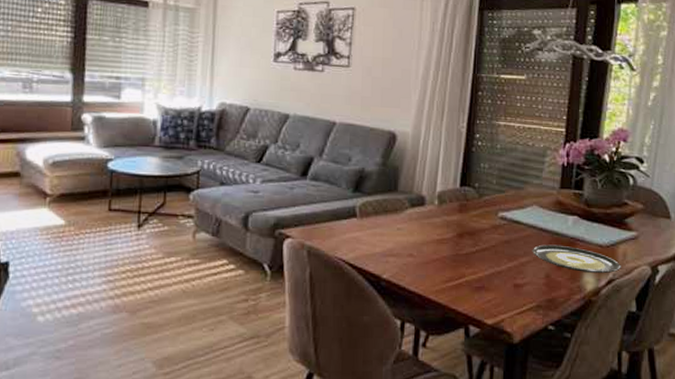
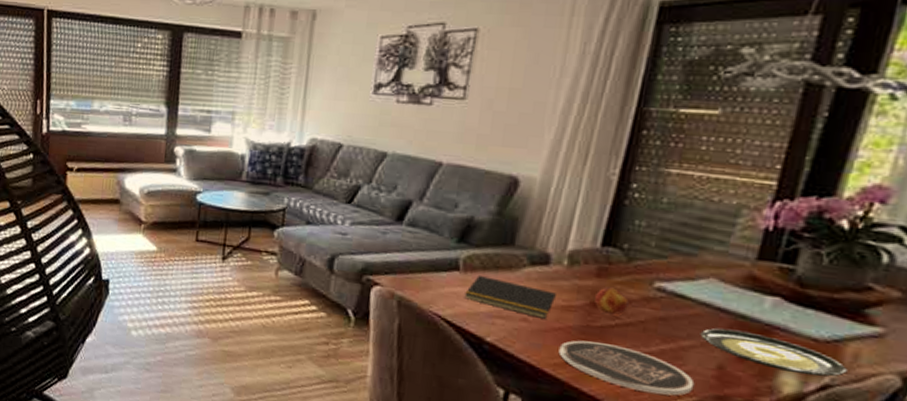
notepad: none [362,219,432,252] -> present [464,274,556,319]
plate: none [438,267,533,304] -> present [558,340,695,396]
fruit: none [460,220,483,243] -> present [595,287,629,316]

